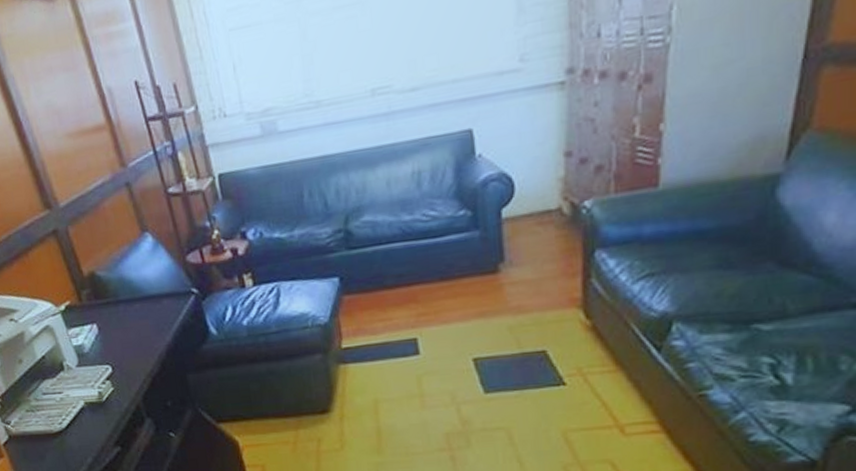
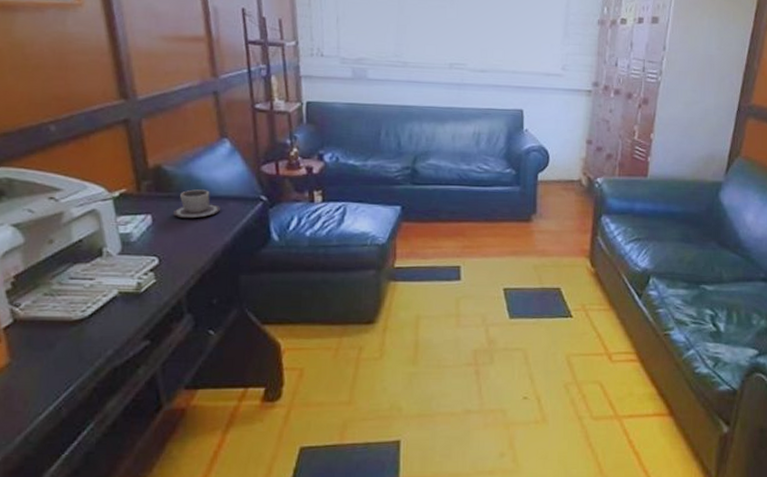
cup: none [114,290,156,324] -> present [172,189,220,219]

